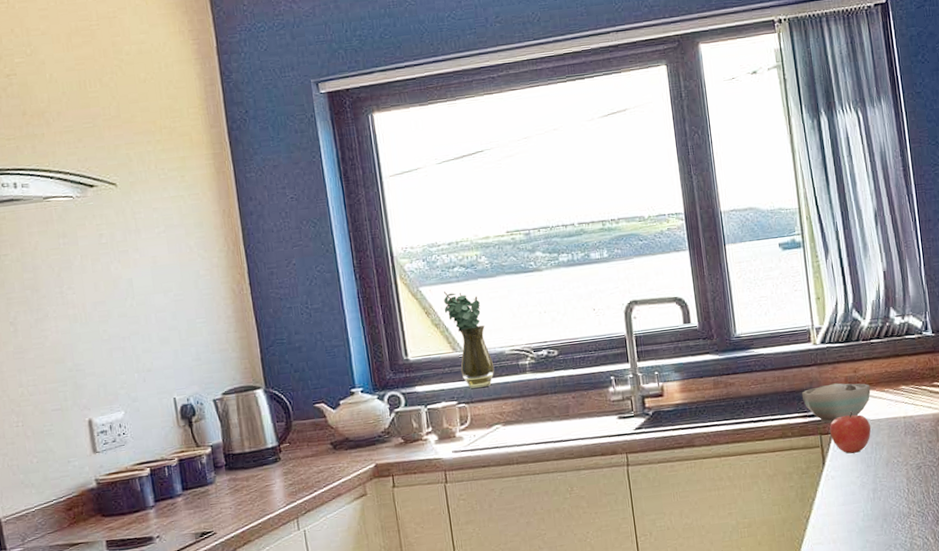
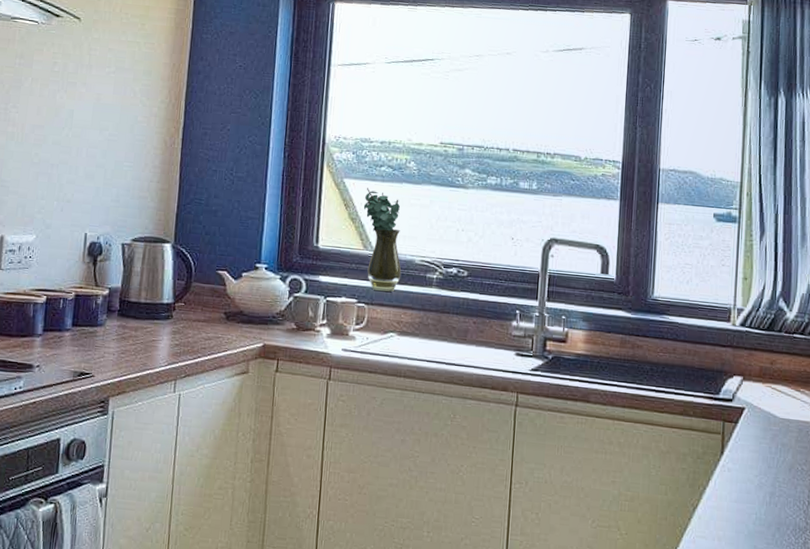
bowl: present [801,383,871,423] -> none [711,369,785,411]
fruit: present [830,411,871,454] -> none [734,404,780,450]

